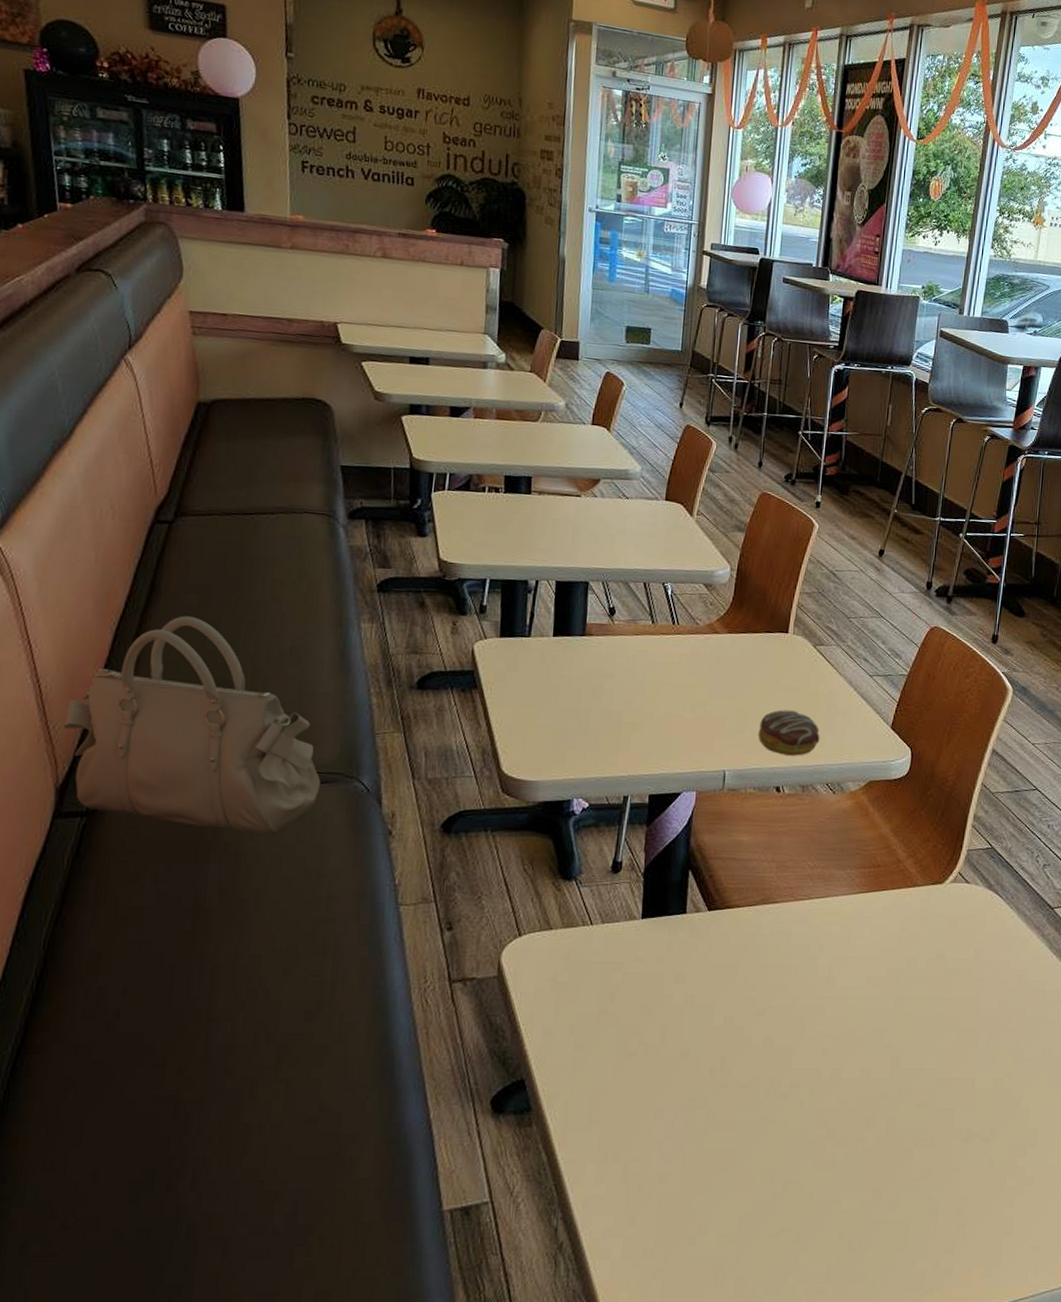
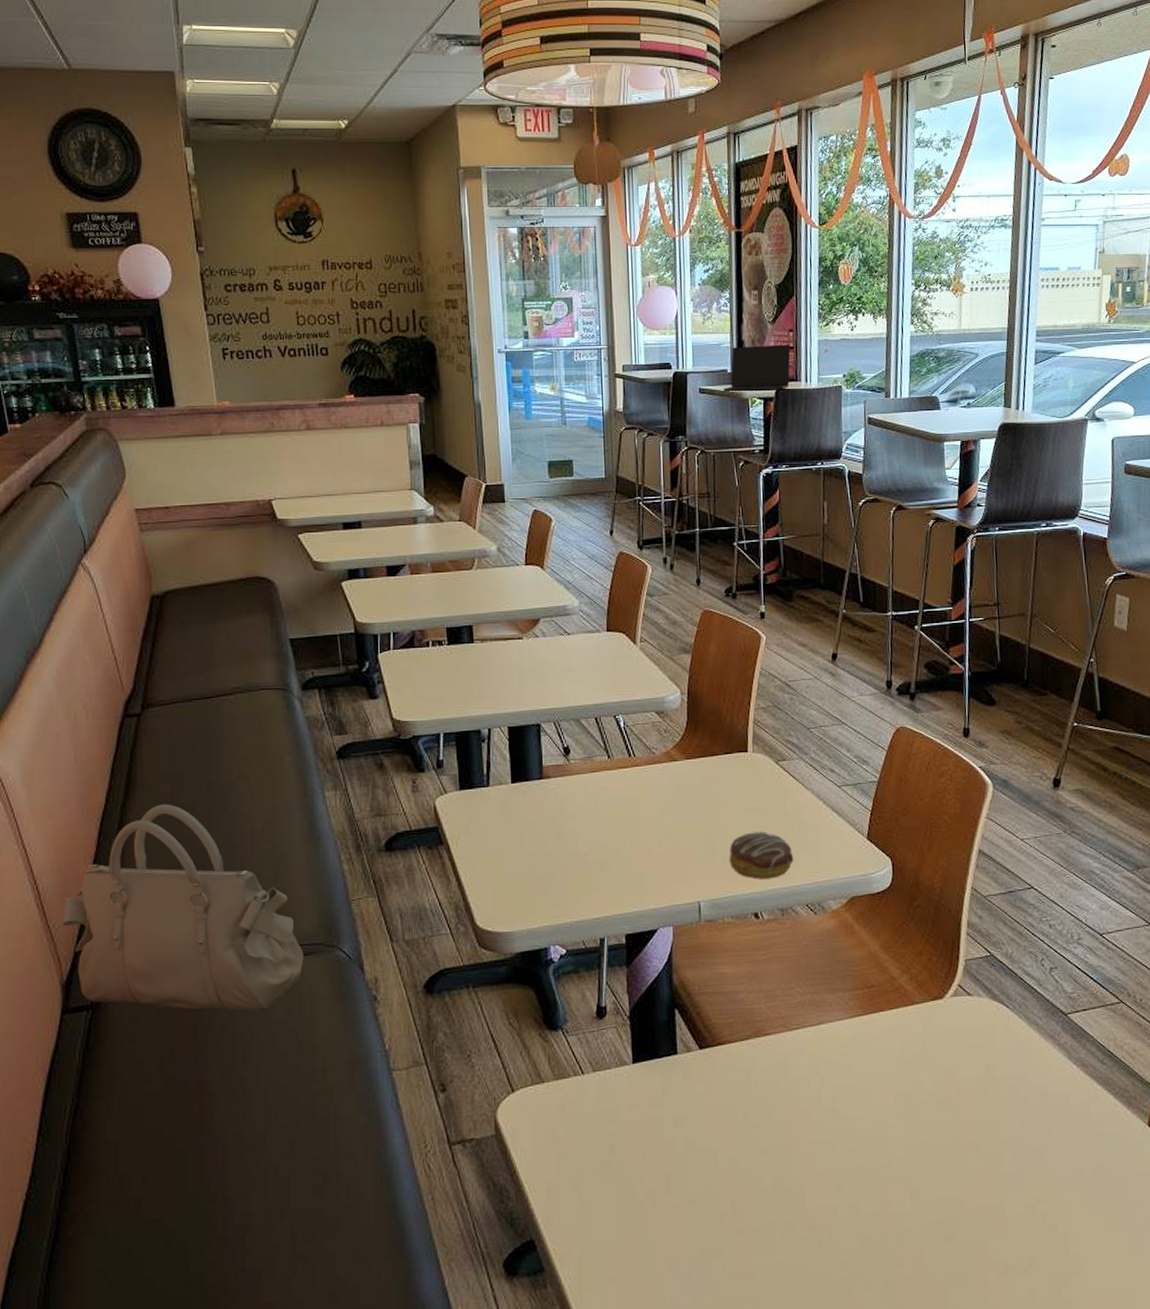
laptop: none [806,243,876,292] -> present [723,344,791,392]

